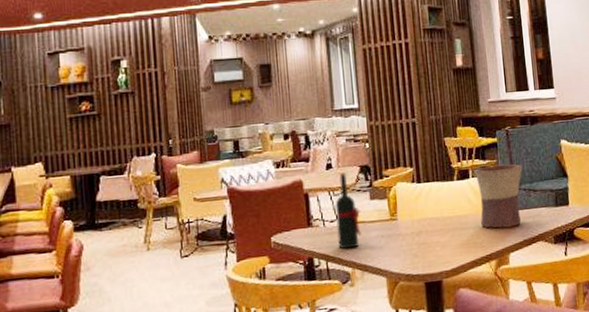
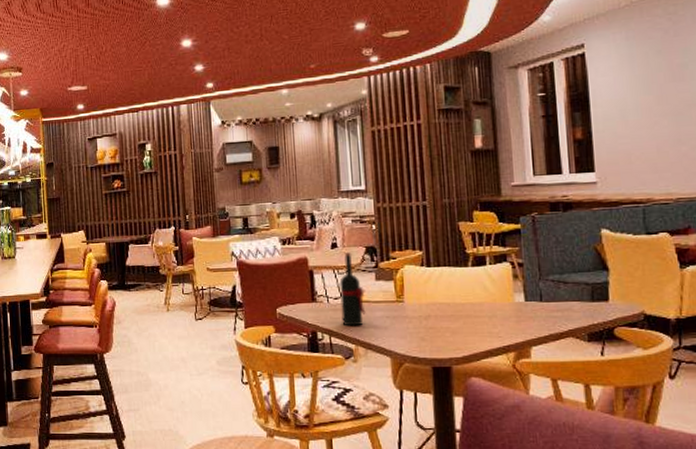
flower pot: present [474,164,523,228] -> none [492,252,551,320]

